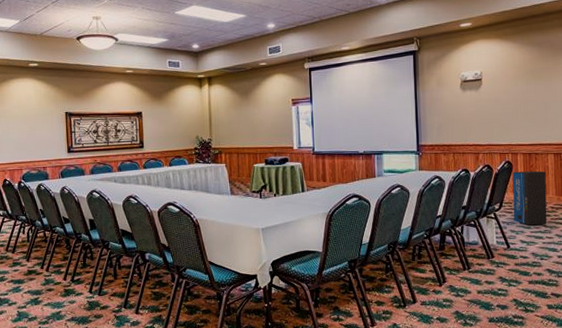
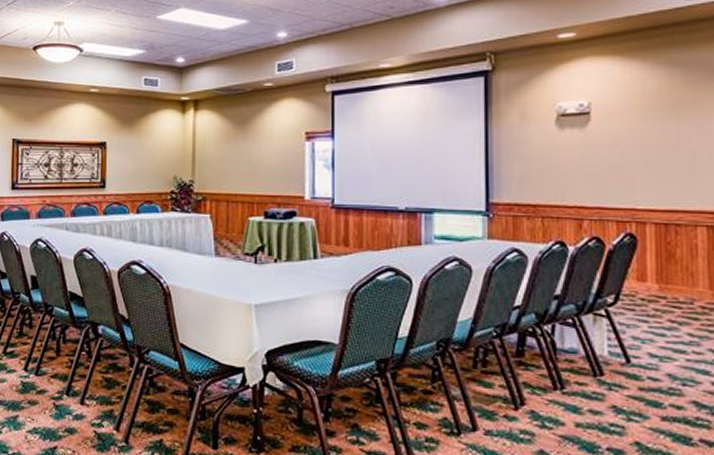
air purifier: present [512,171,547,225] -> none [637,249,695,333]

